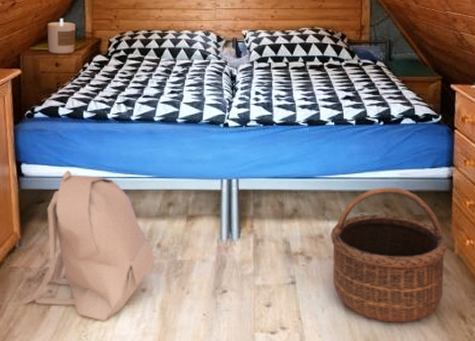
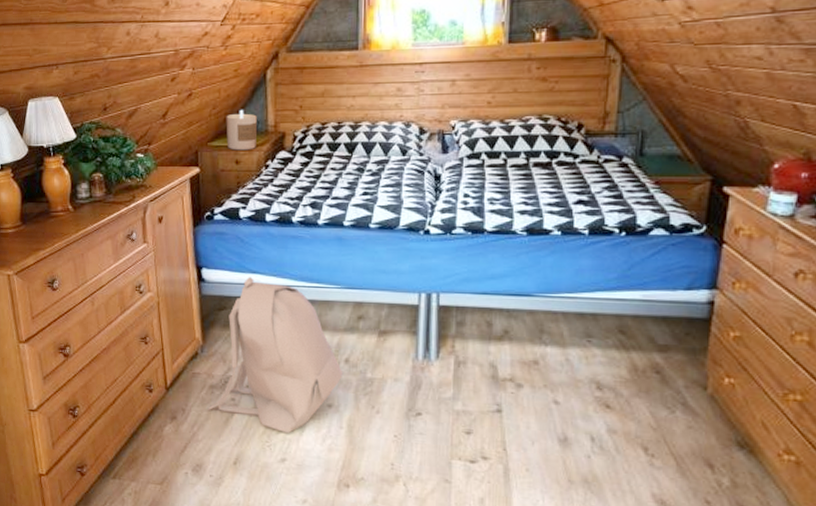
basket: present [330,187,448,323] -> none [546,310,698,466]

